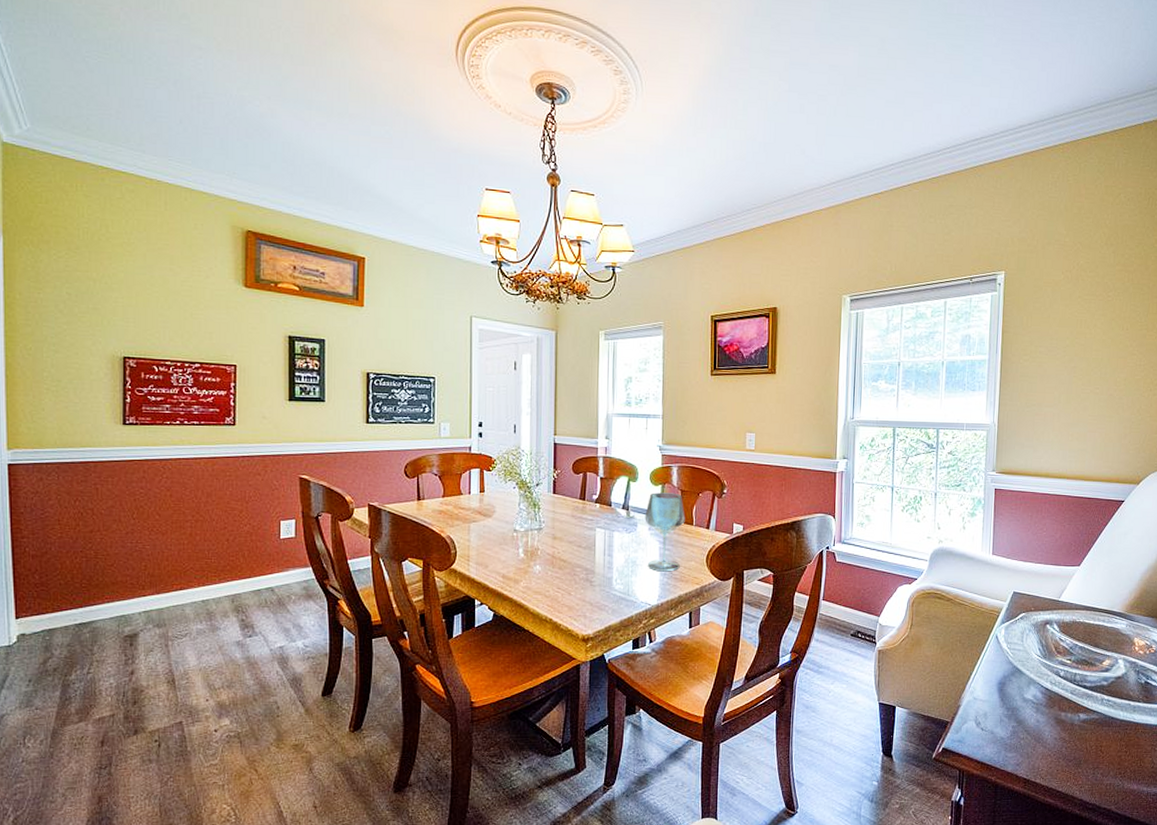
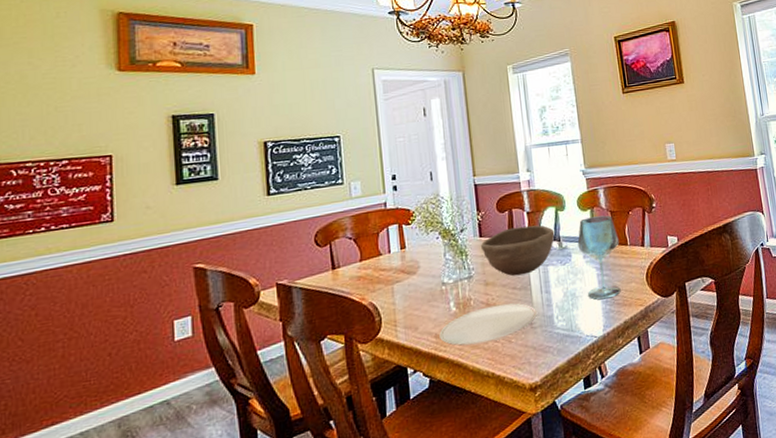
plate: none [506,558,597,592] -> present [439,303,537,347]
bowl: none [554,490,624,536] -> present [481,225,555,276]

